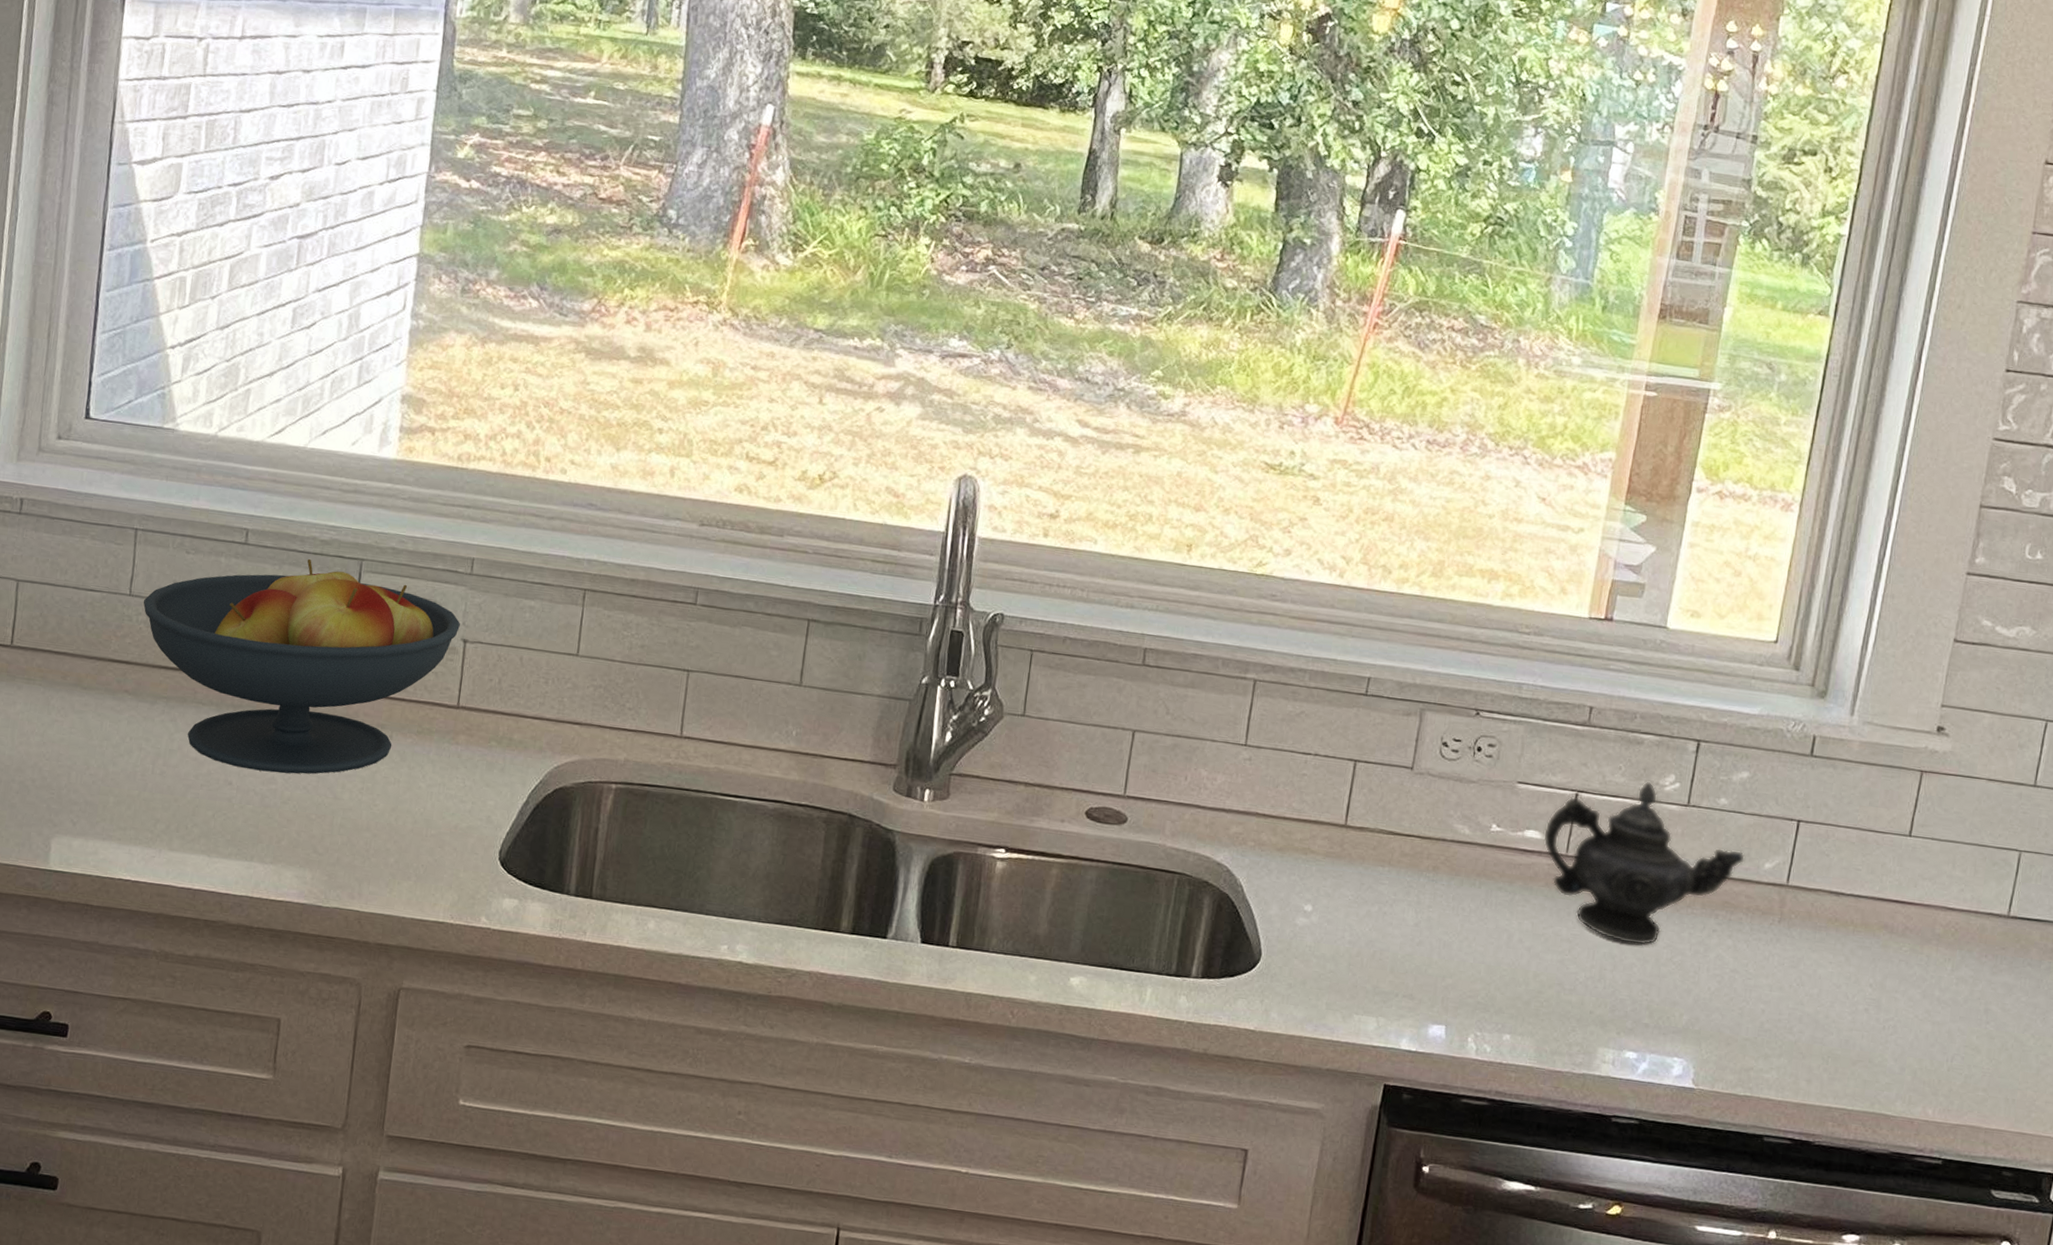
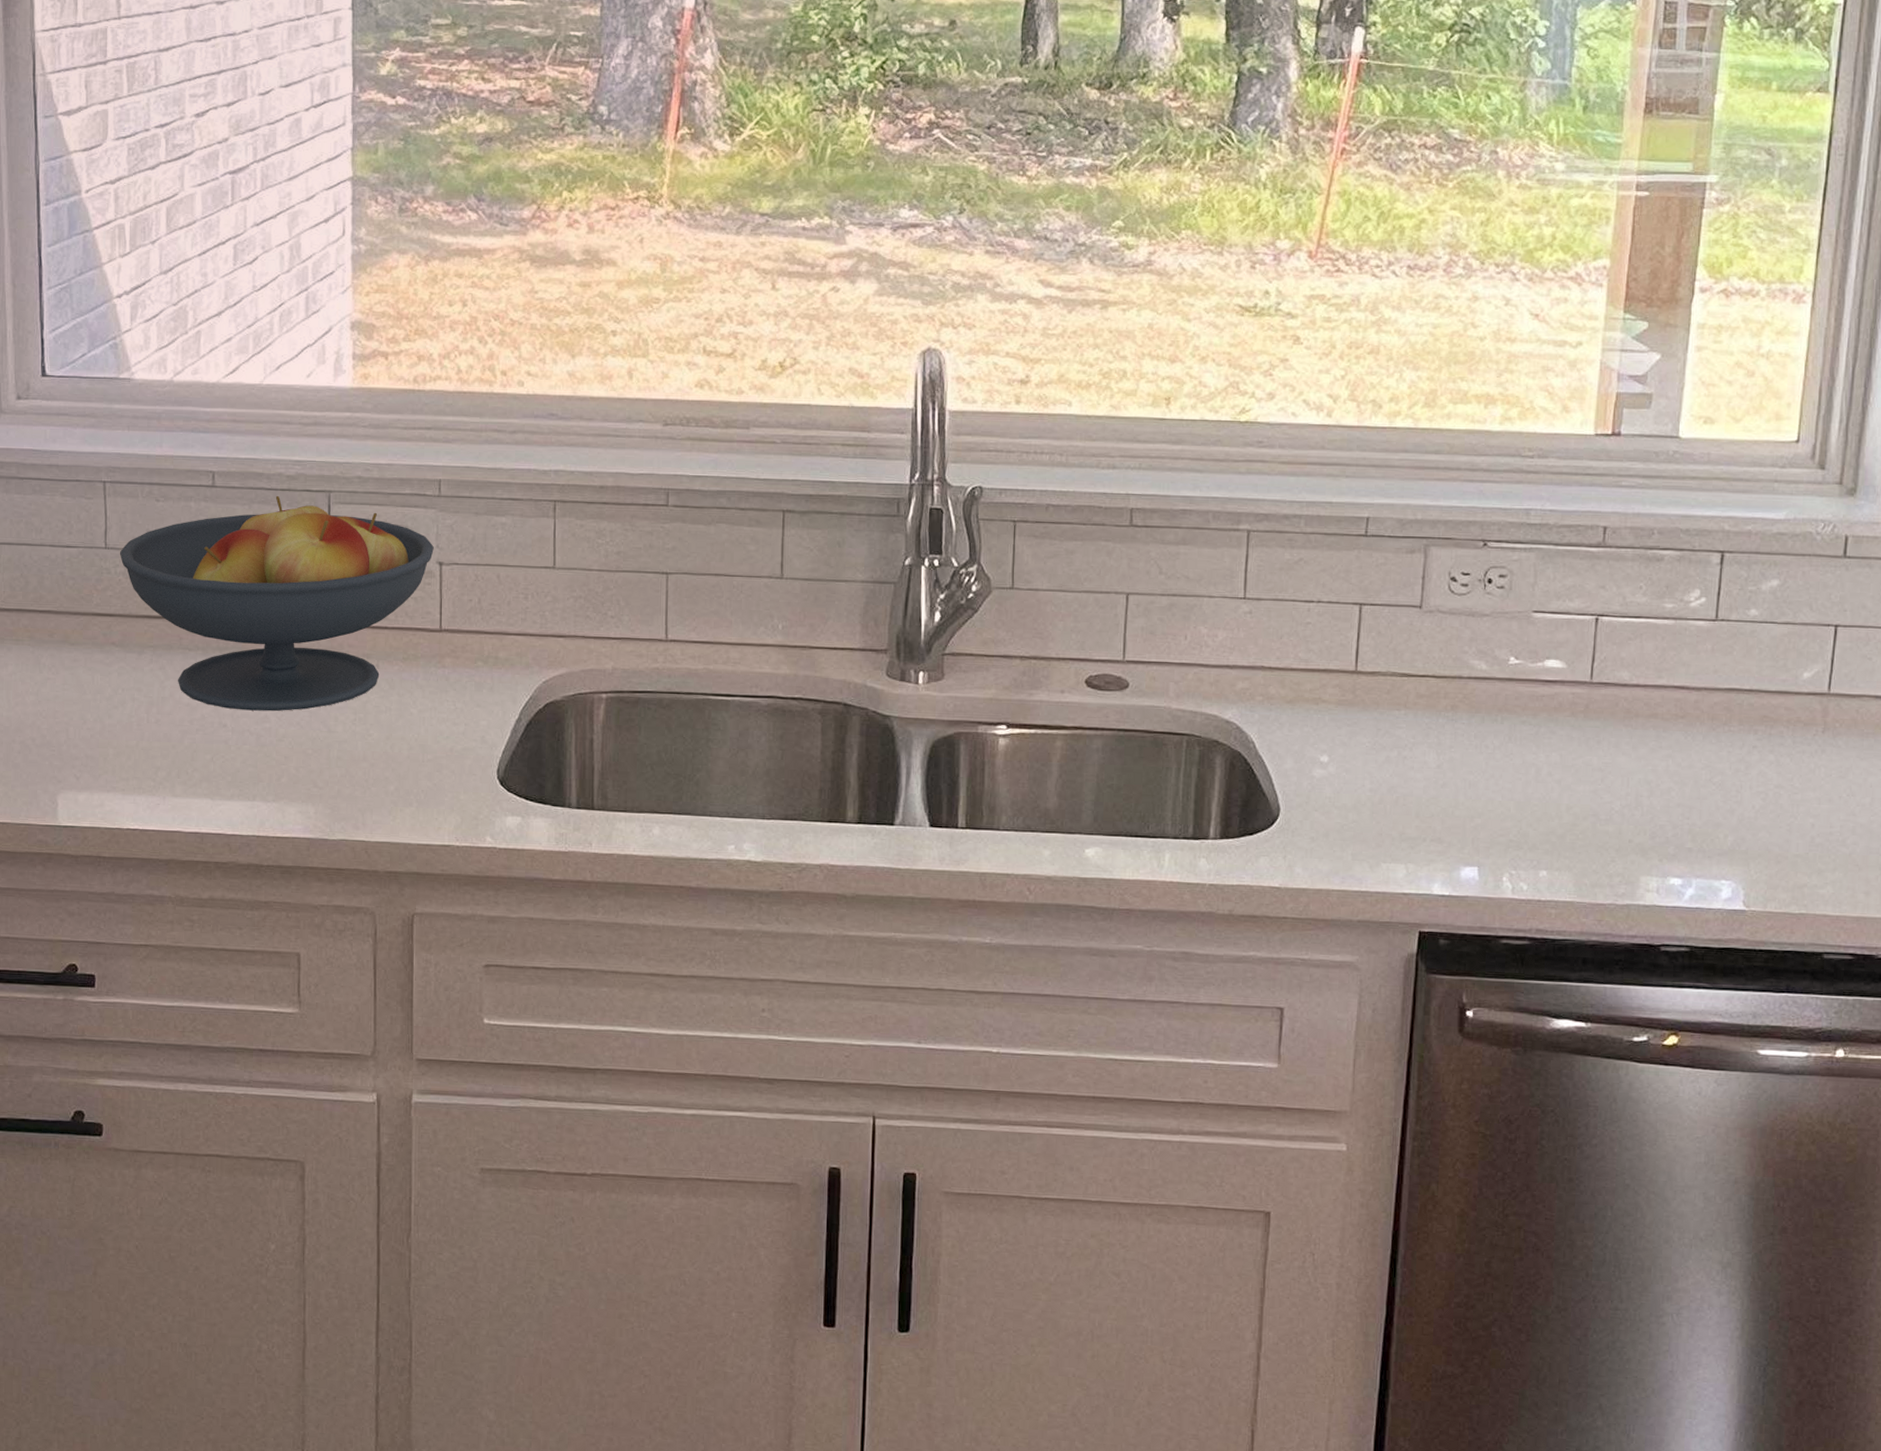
teapot: present [1543,781,1745,946] -> none [1565,598,1782,769]

